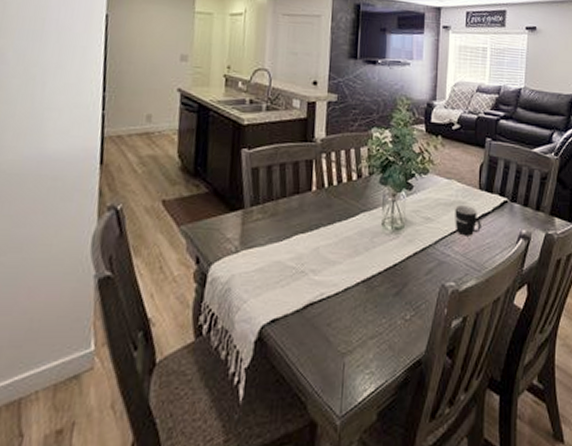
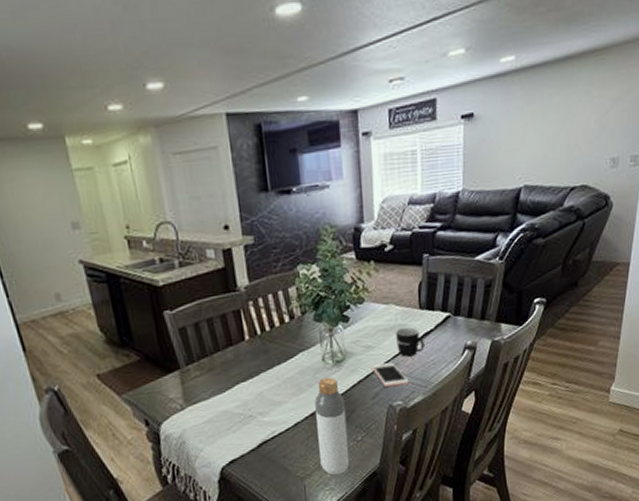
bottle: none [364,244,398,357] -> present [315,377,350,476]
cell phone: none [429,238,464,266] -> present [372,362,409,388]

